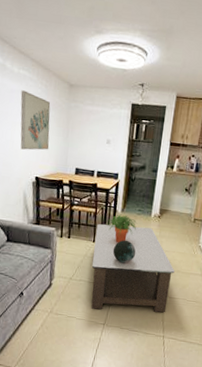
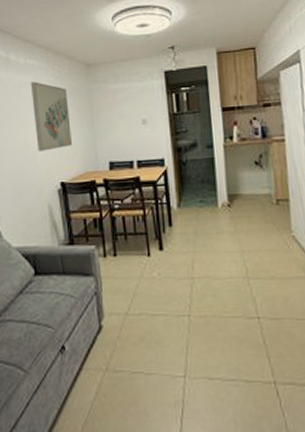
coffee table: present [91,224,175,313] -> none [148,223,269,355]
potted plant: present [107,214,137,243] -> none [161,211,203,252]
decorative sphere: present [112,239,136,264] -> none [176,245,209,279]

